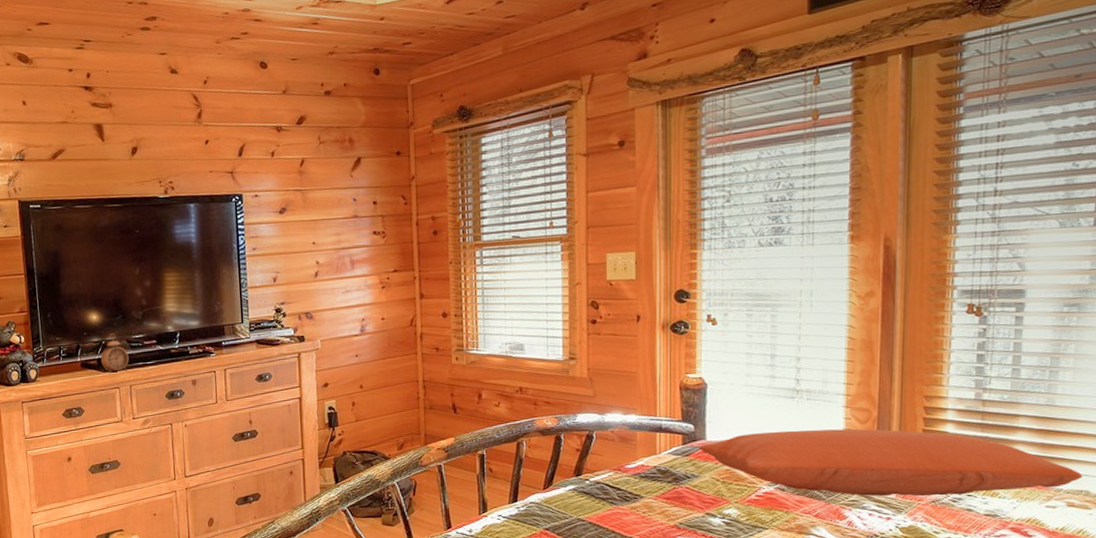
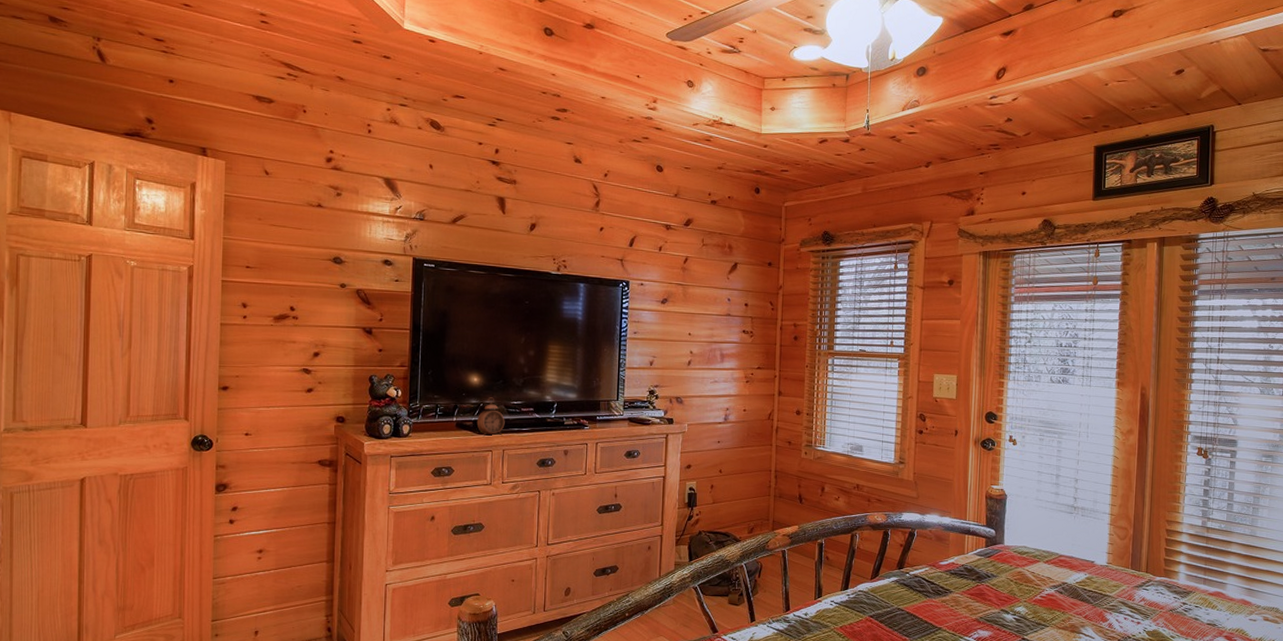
pillow: present [699,428,1083,497] -> none [998,541,1275,606]

